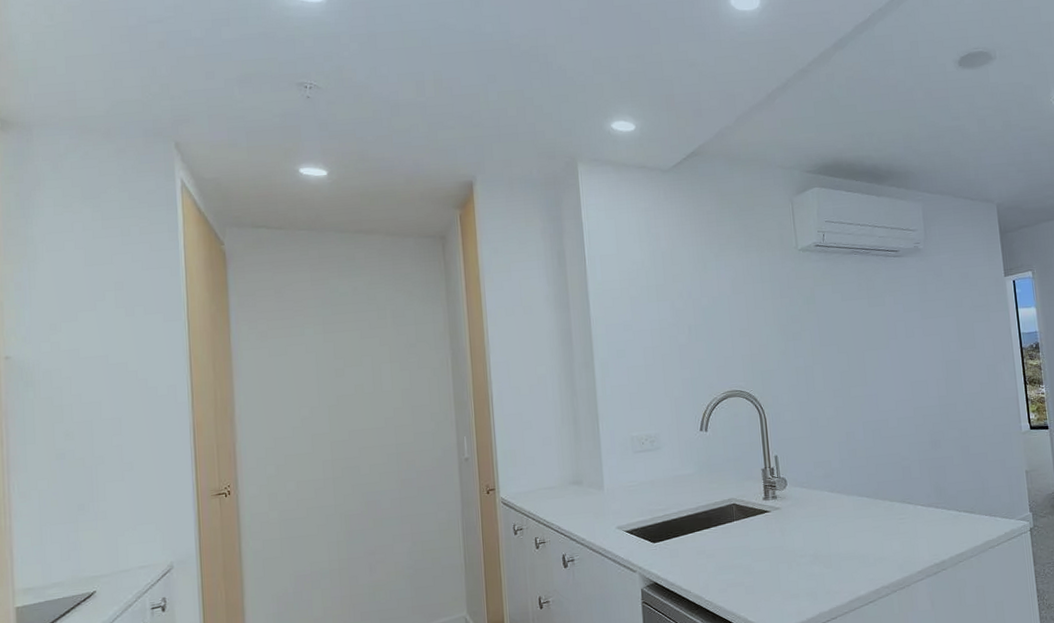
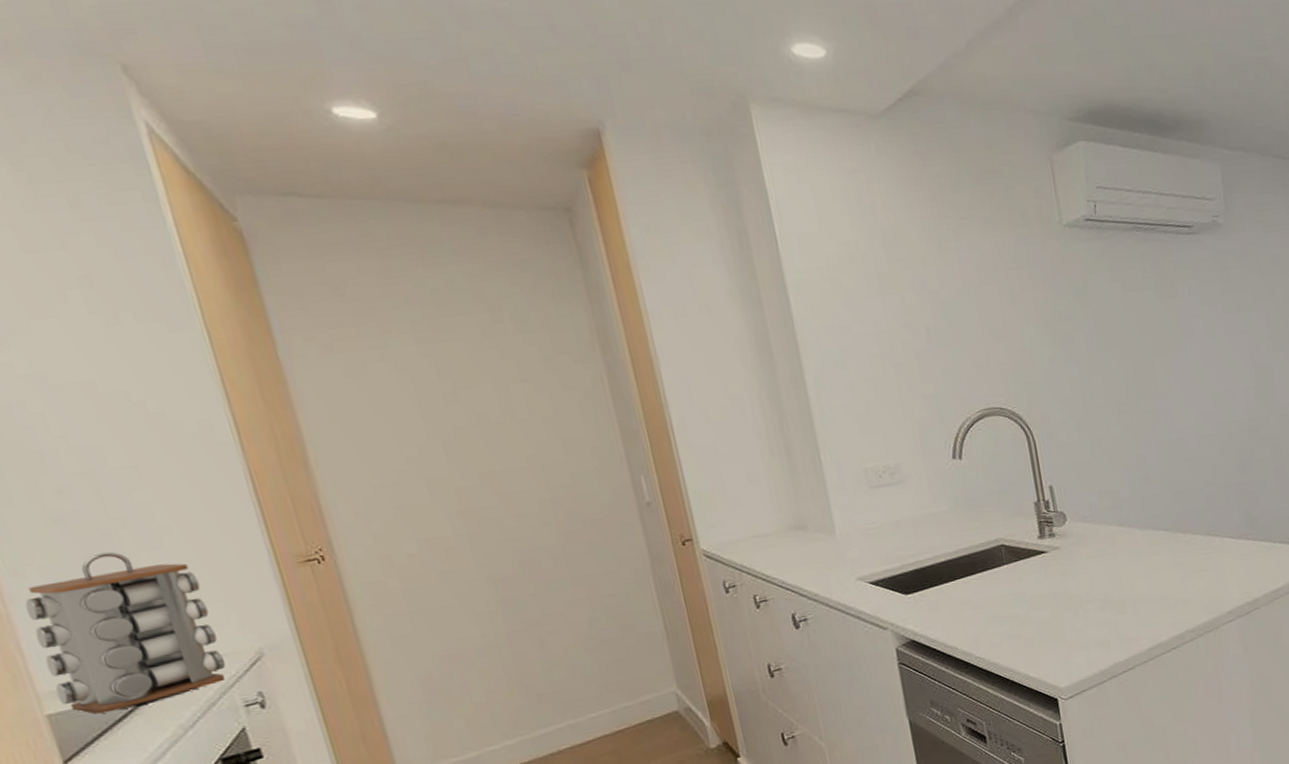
spice rack: none [23,481,145,609] -> present [24,551,226,714]

